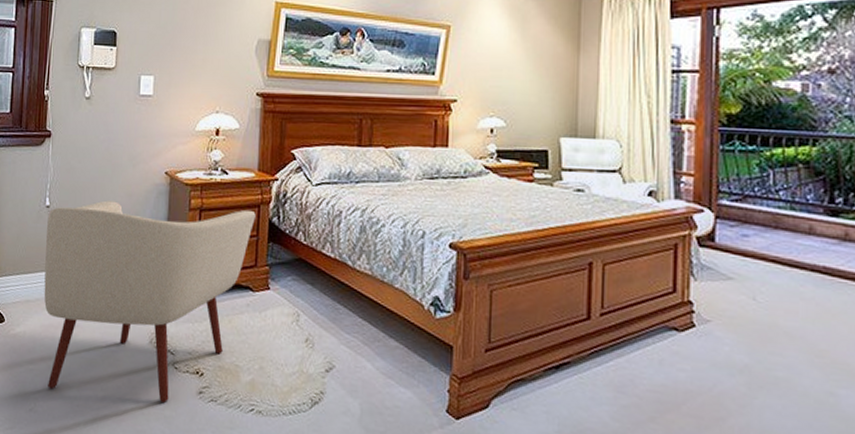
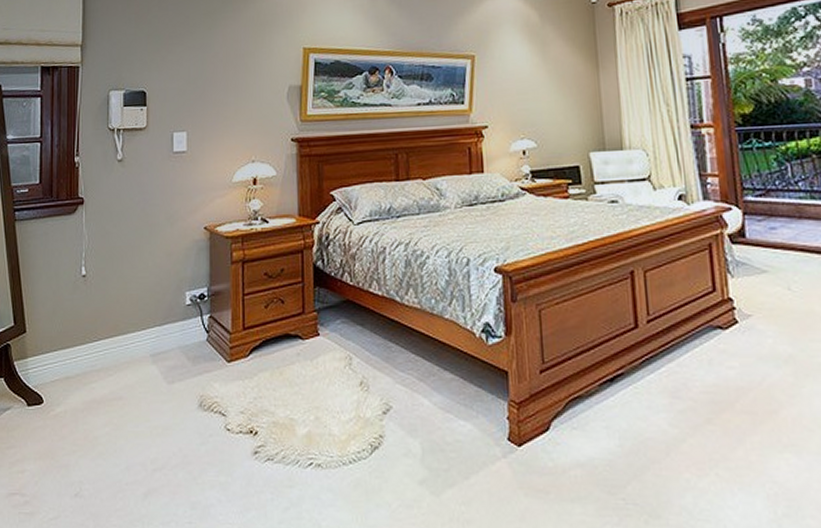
armchair: present [44,200,256,403] -> none [84,256,300,470]

